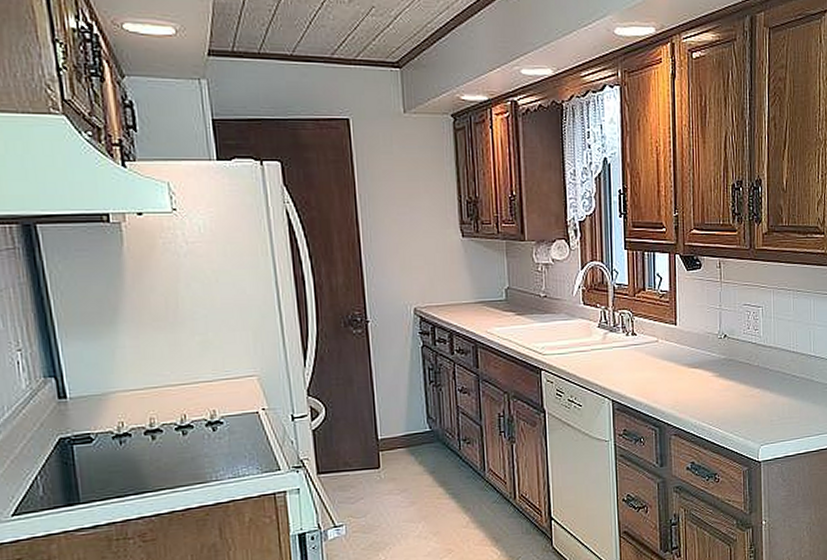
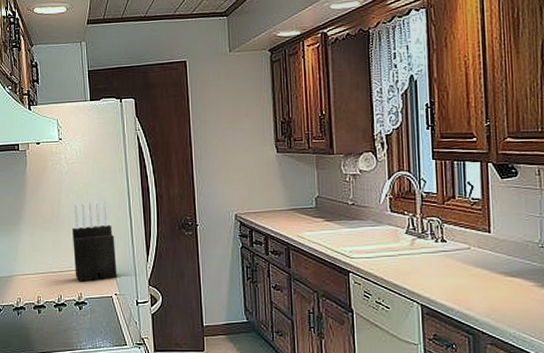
knife block: none [196,291,265,396] -> present [71,200,117,282]

